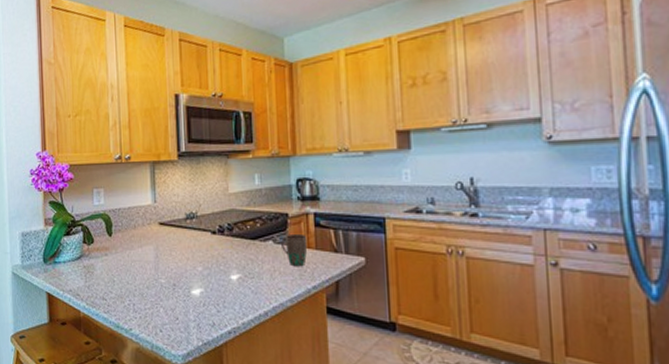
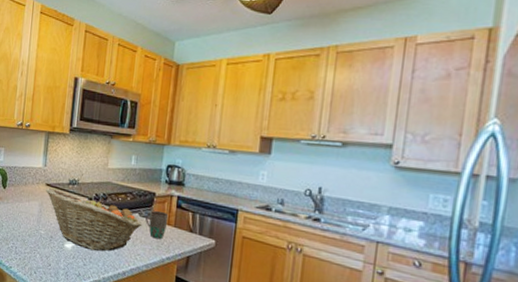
fruit basket: none [160,227,279,293] -> present [46,188,142,251]

